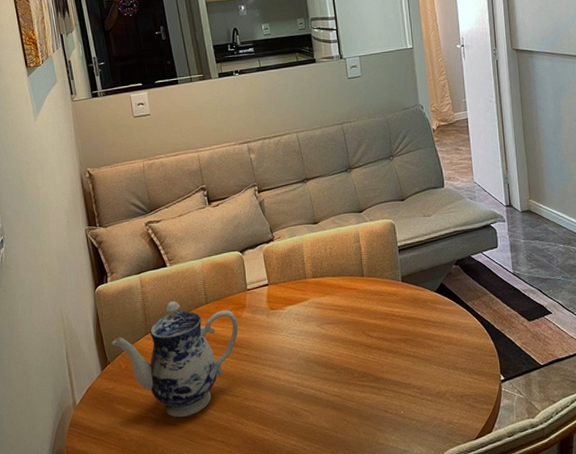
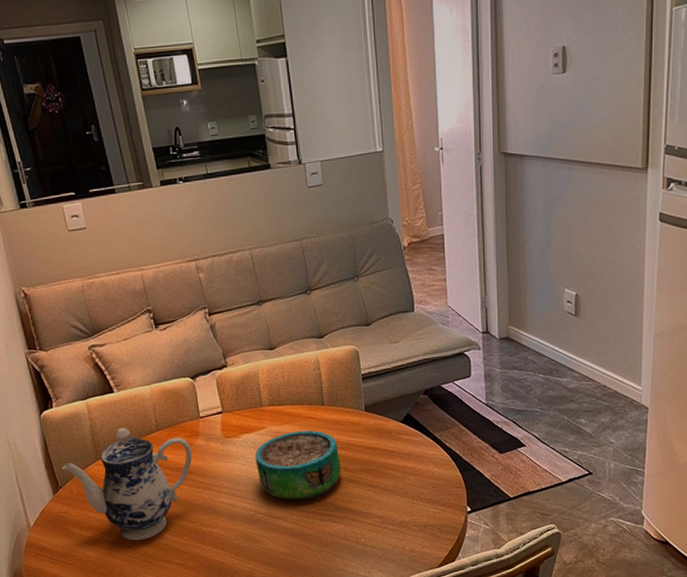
decorative bowl: none [298,301,380,373] -> present [255,430,341,501]

